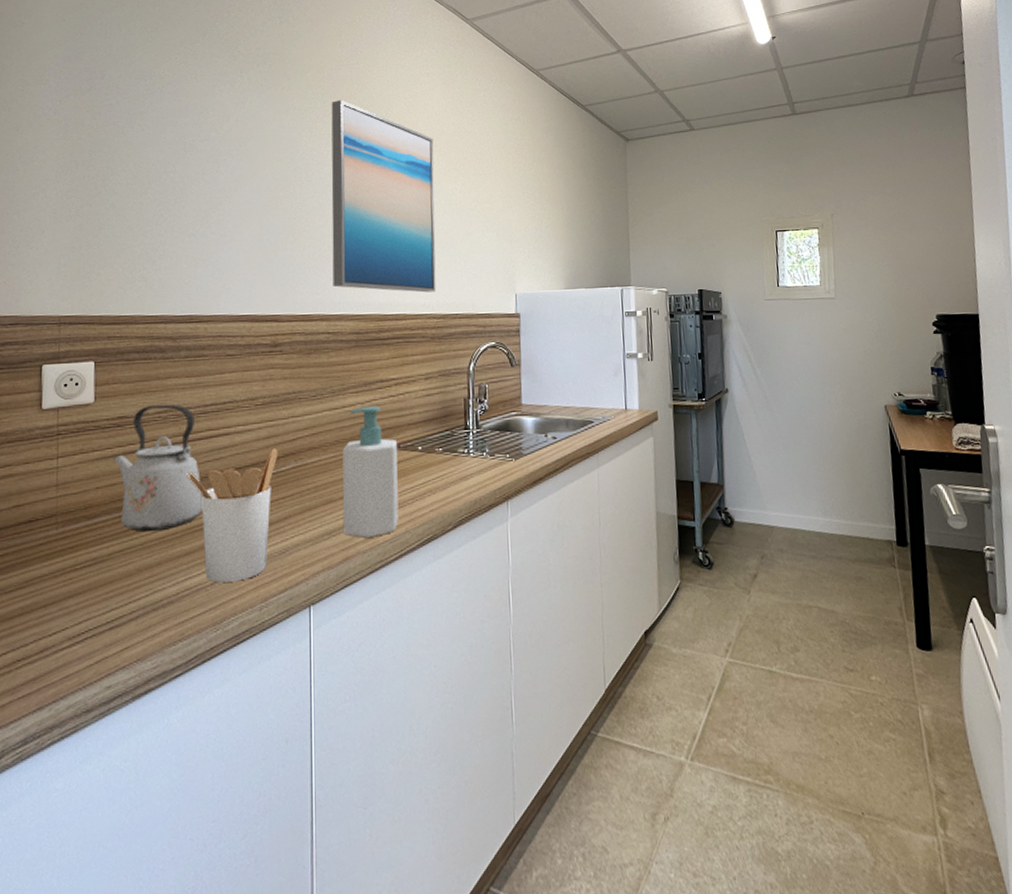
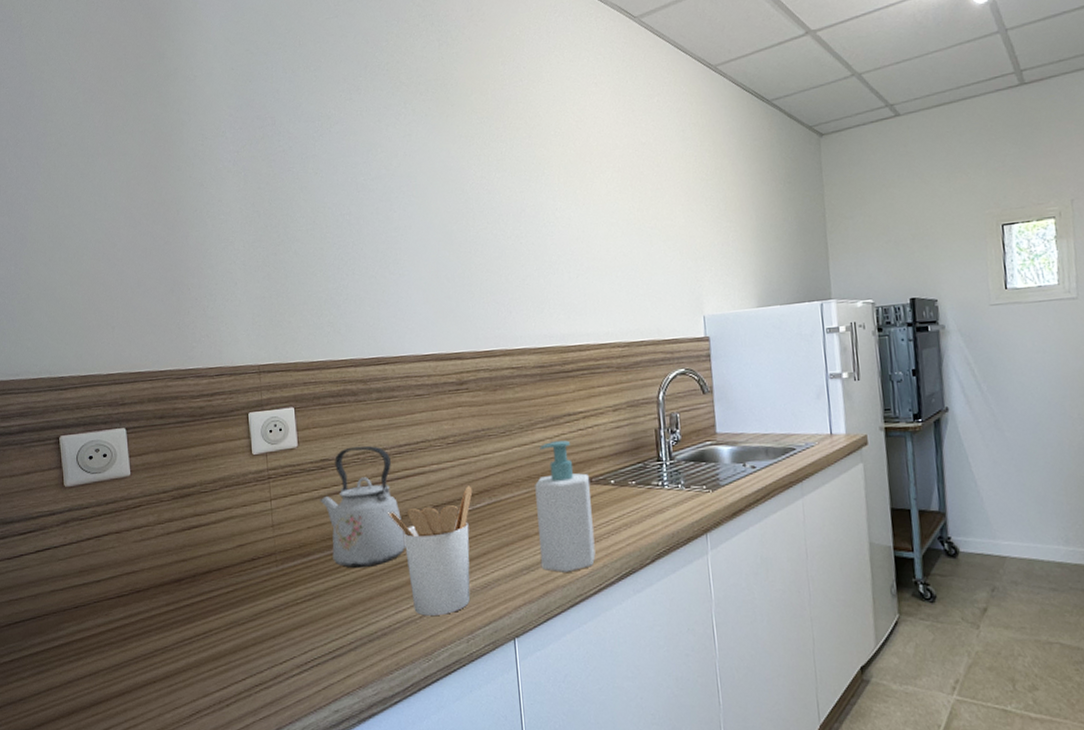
wall art: present [331,99,436,293] -> none [497,121,619,321]

